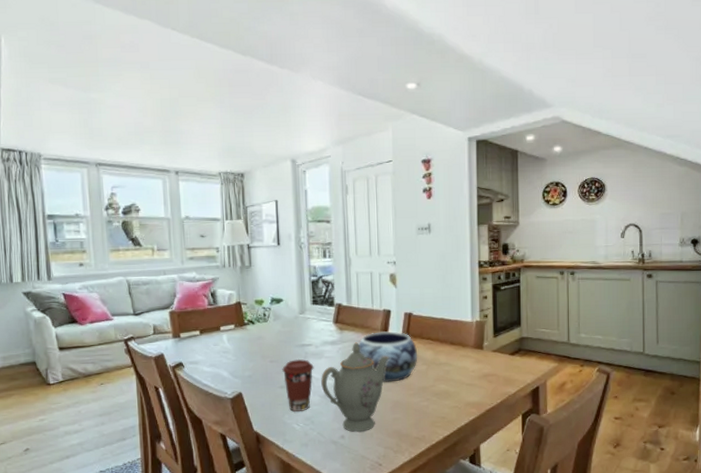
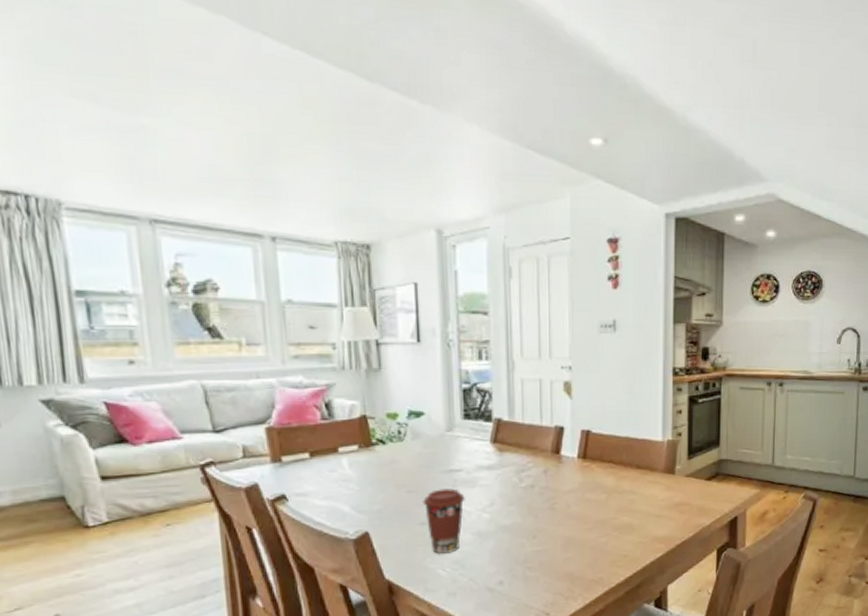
teapot: present [321,342,390,432] -> none [474,466,561,576]
decorative bowl: present [358,331,418,382] -> none [522,453,597,515]

